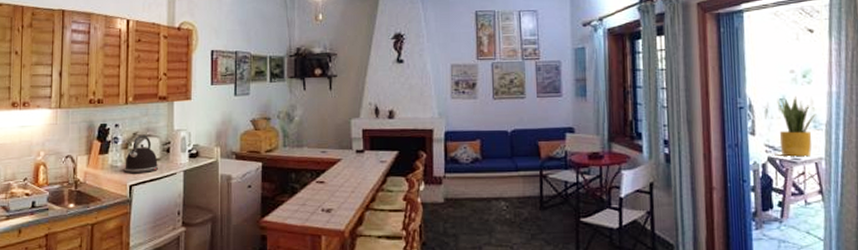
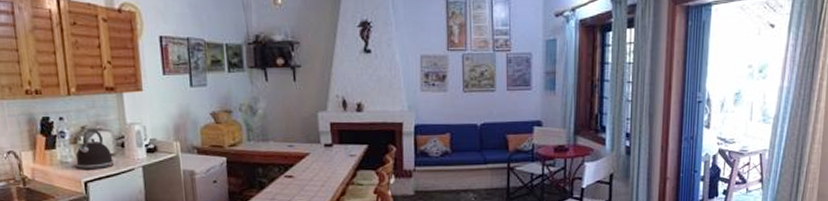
planter: present [777,97,816,157] -> none [730,91,767,149]

